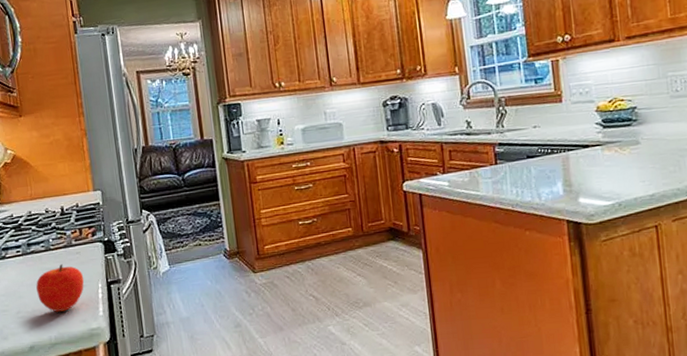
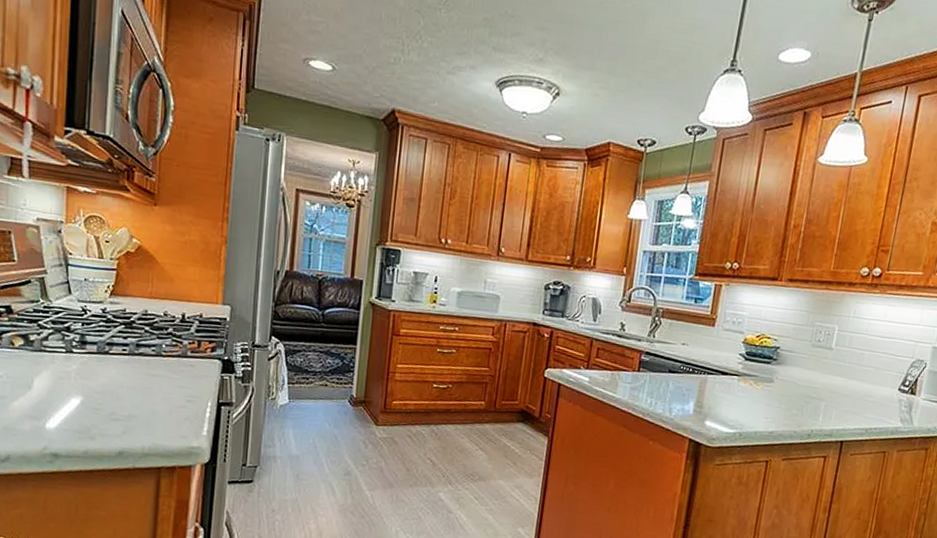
fruit: present [36,264,84,313] -> none [137,373,194,423]

